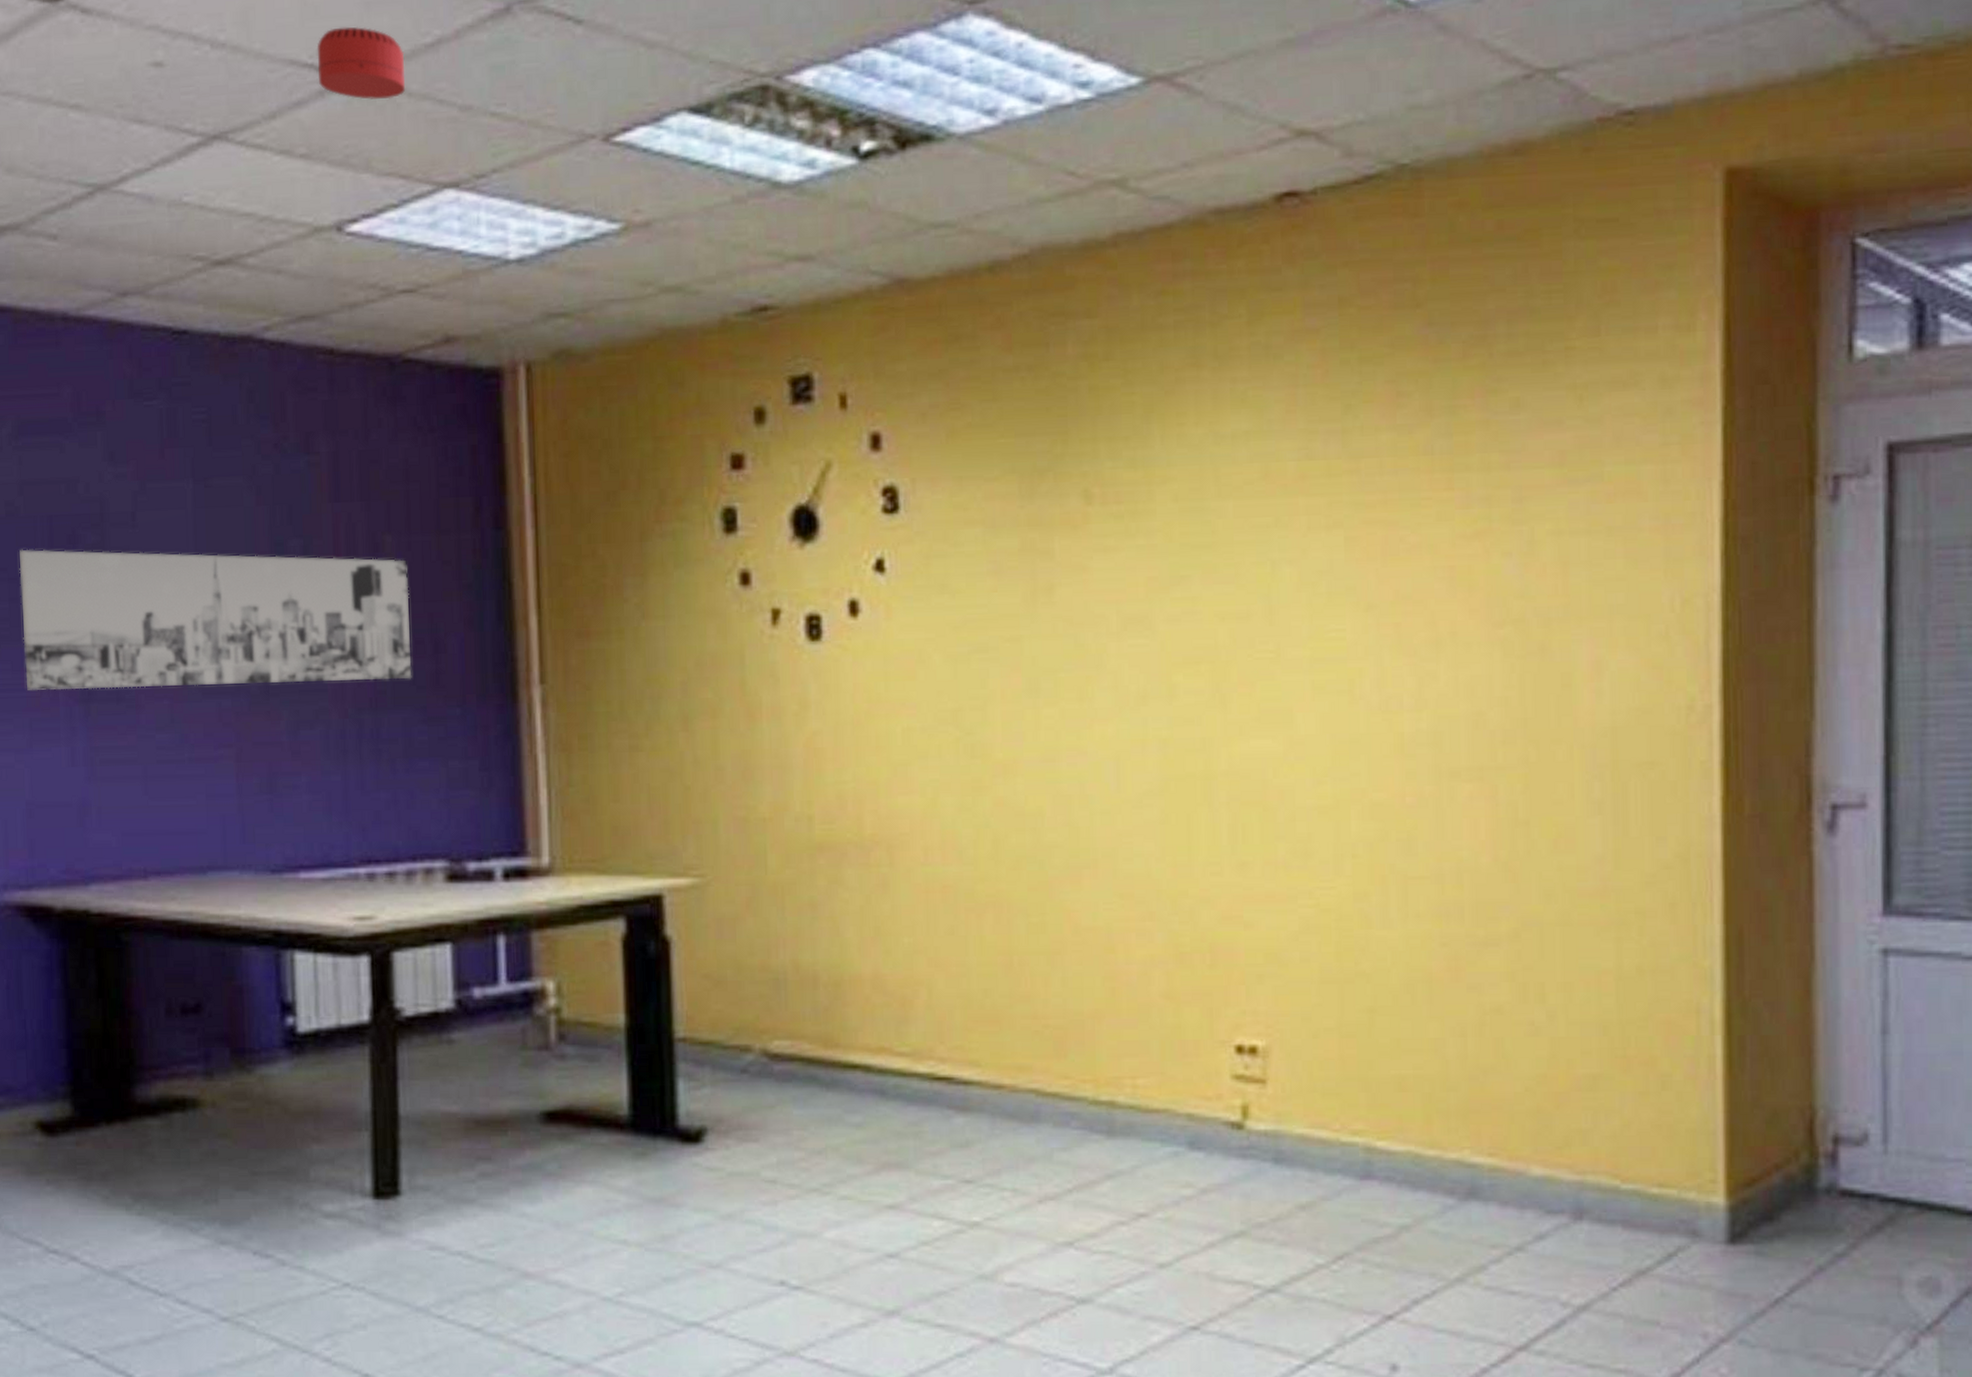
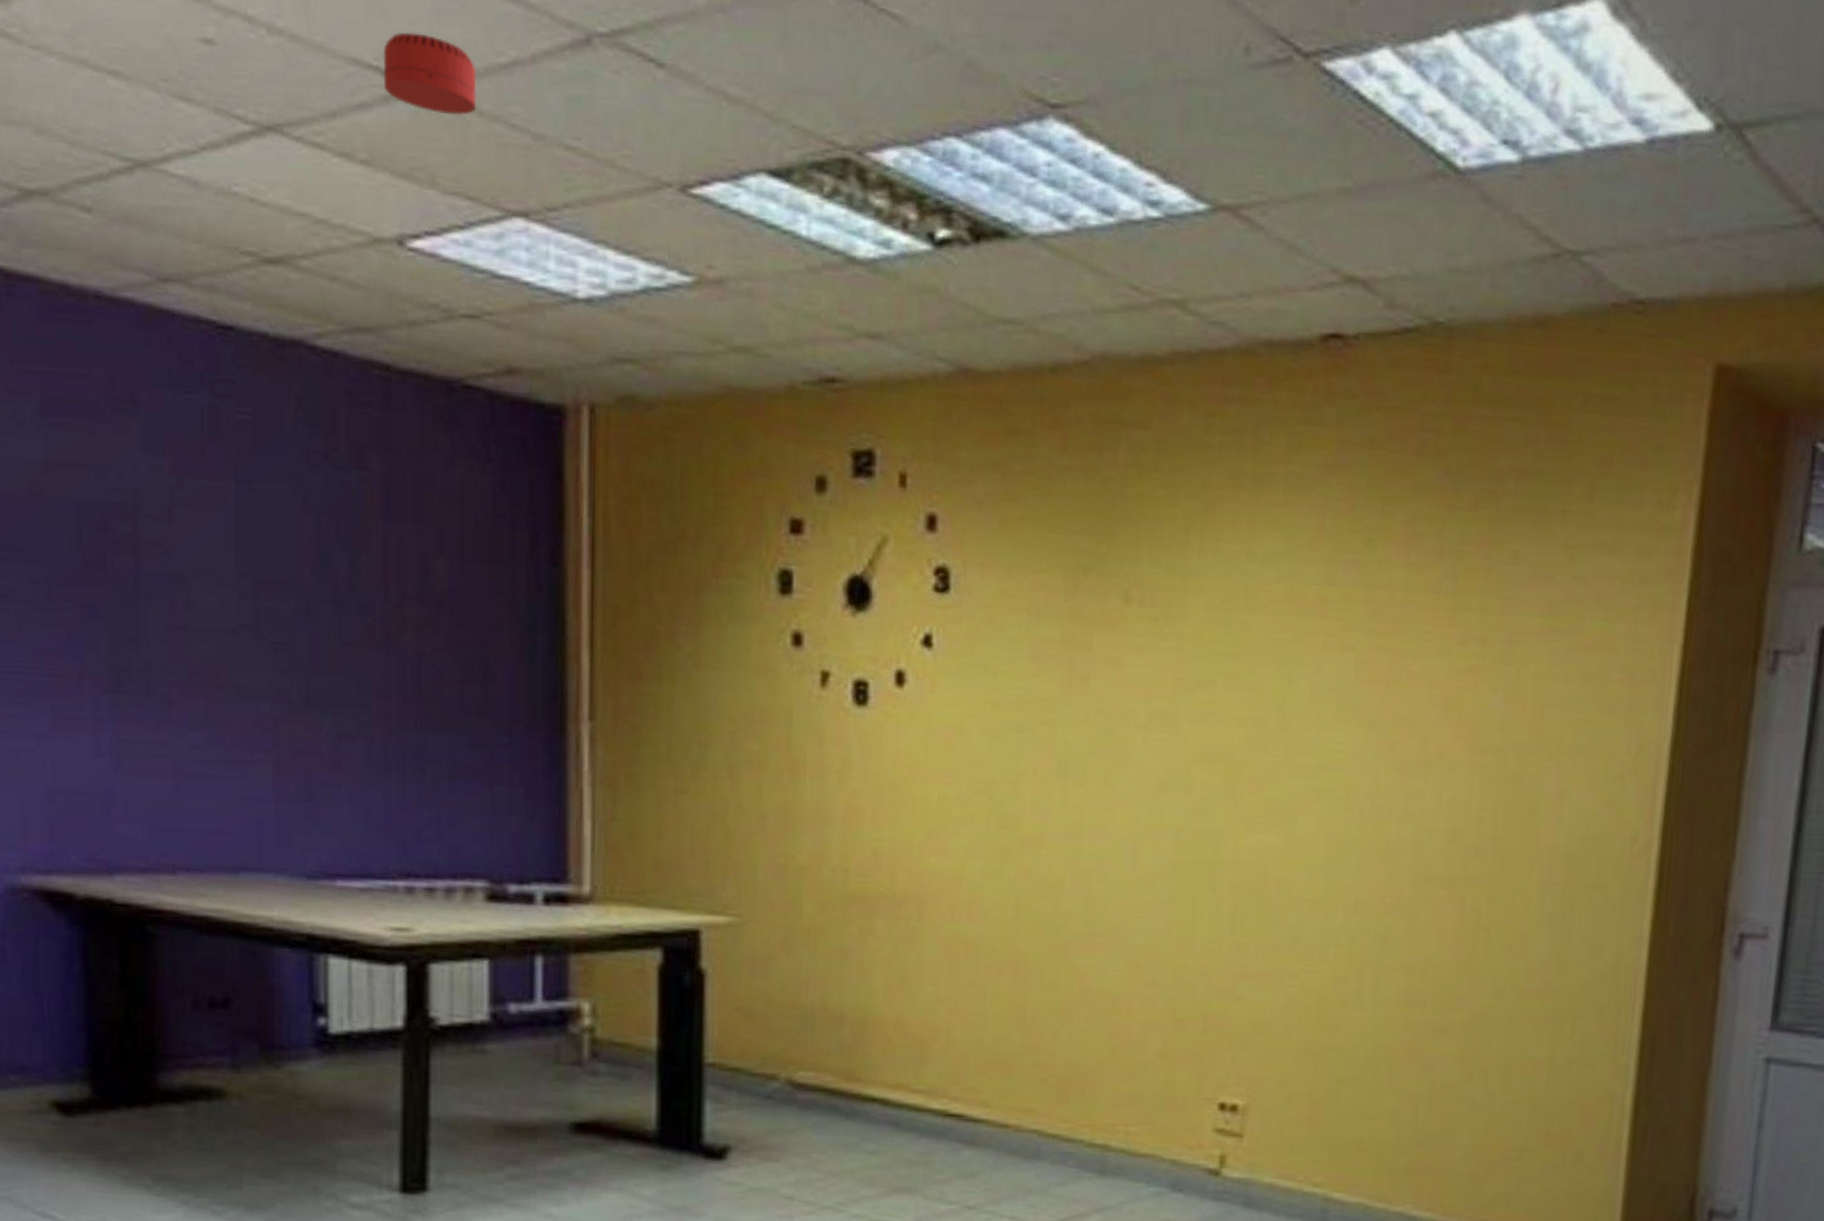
wall art: present [19,549,412,690] -> none [43,531,460,703]

